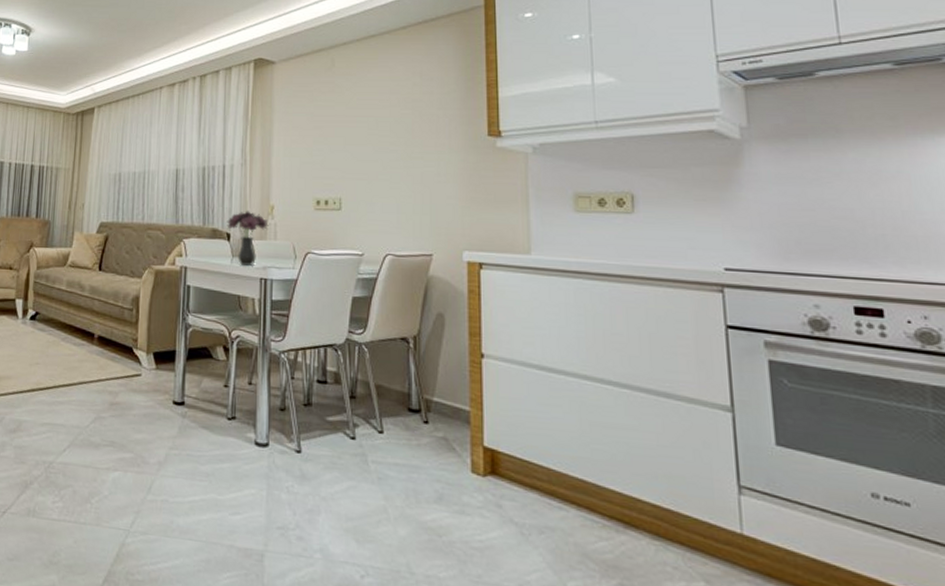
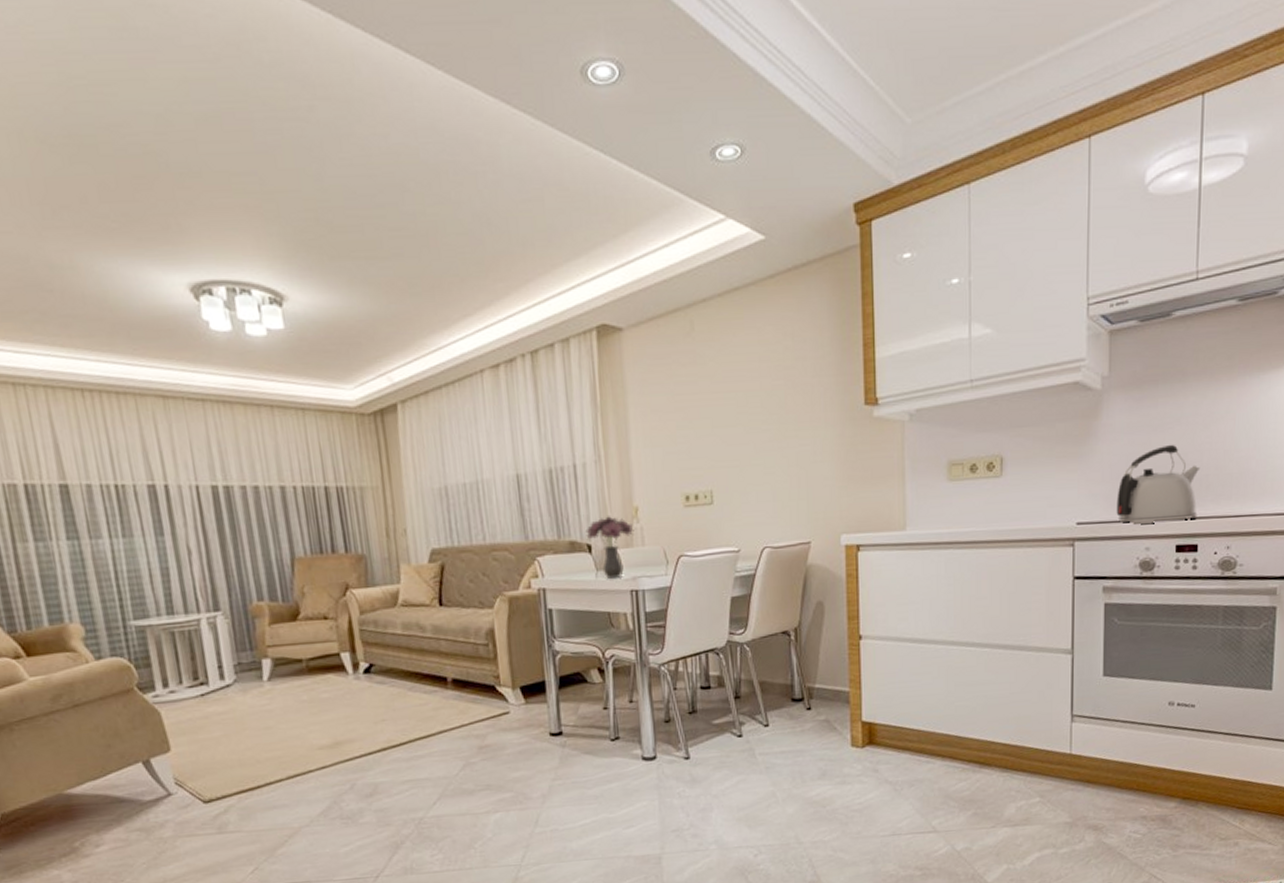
kettle: none [771,198,878,282] -> present [1116,444,1201,526]

